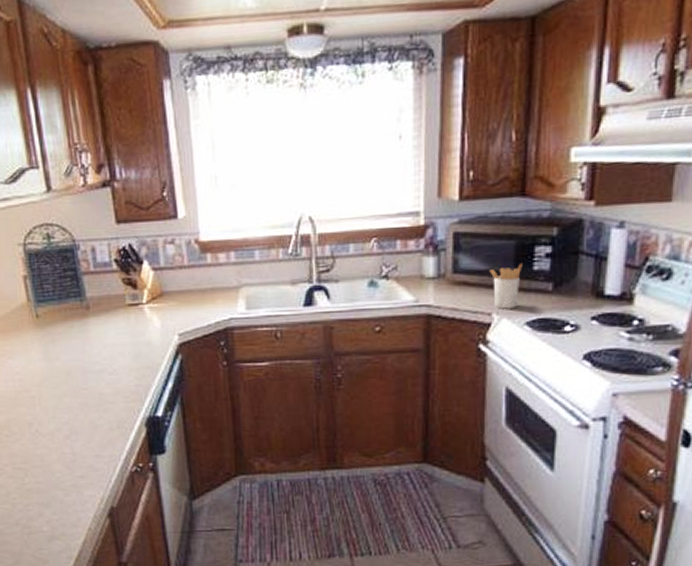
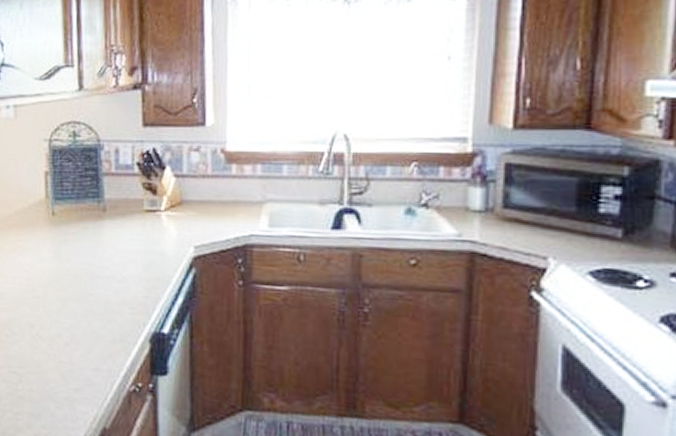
utensil holder: present [489,262,523,309] -> none [546,203,586,254]

